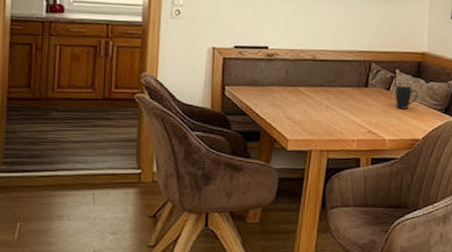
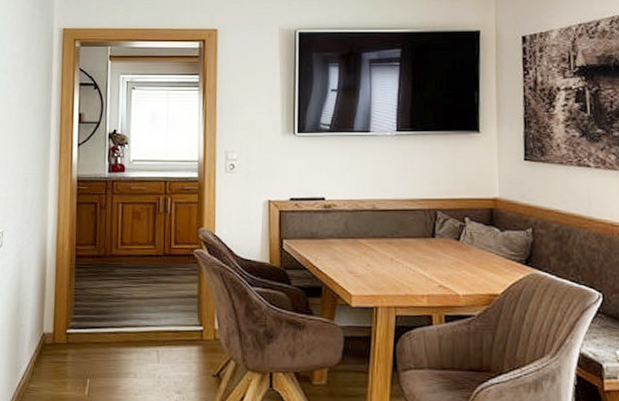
mug: present [395,85,419,110] -> none [466,234,494,261]

